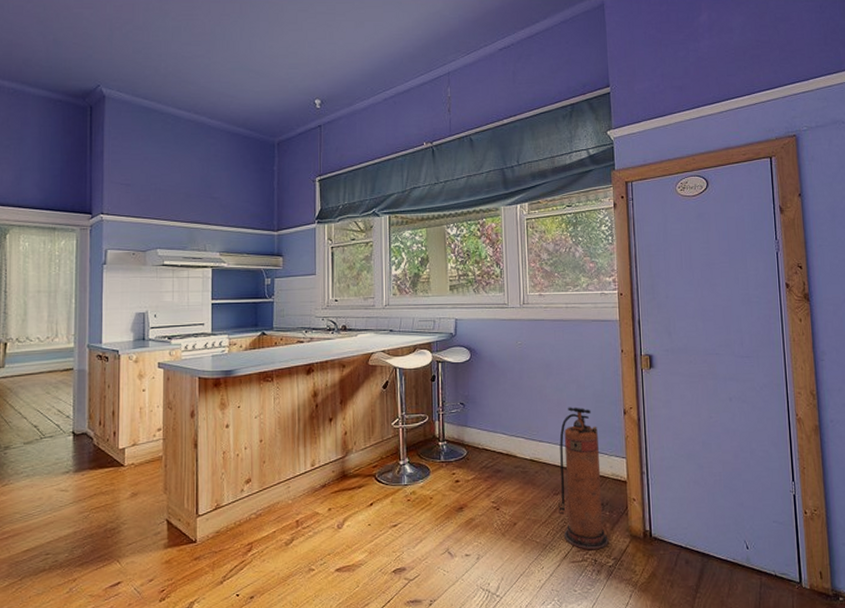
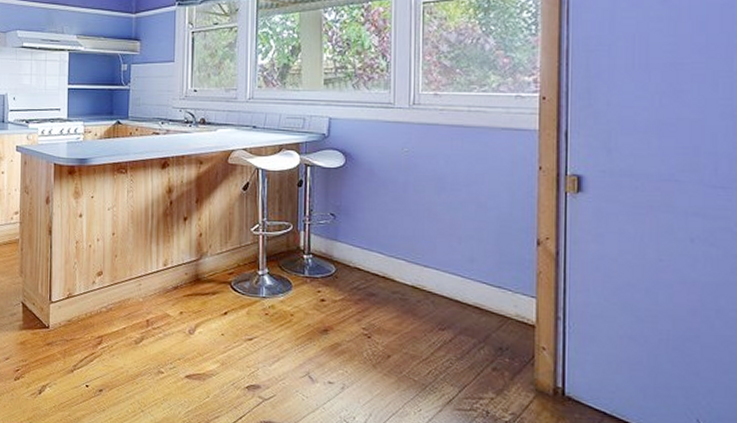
fire extinguisher: present [558,407,609,550] -> none [444,230,506,401]

